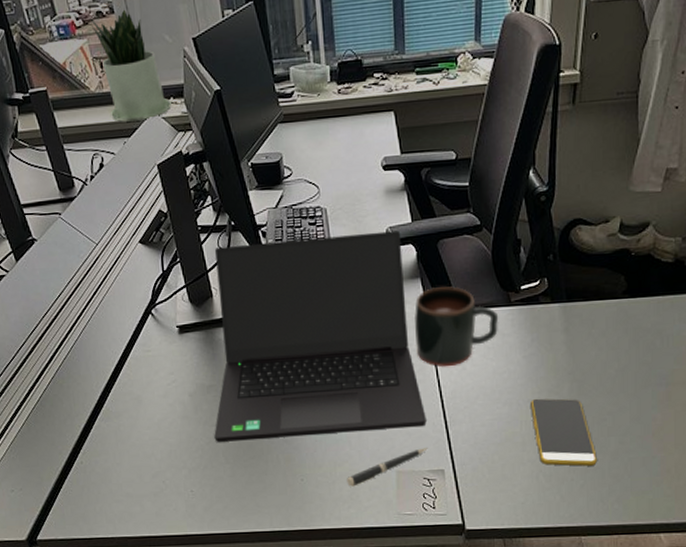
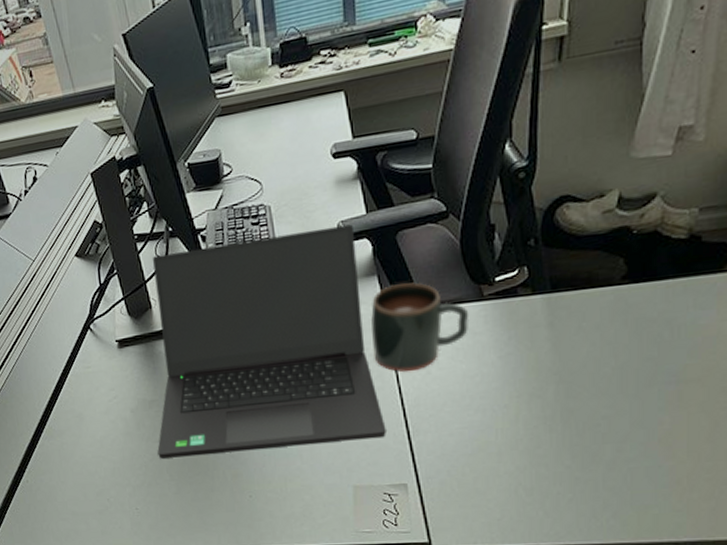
planter: present [90,9,171,122] -> none [17,11,103,132]
pen: present [347,448,428,487] -> none [299,461,388,503]
smartphone: present [531,398,597,466] -> none [508,402,589,478]

